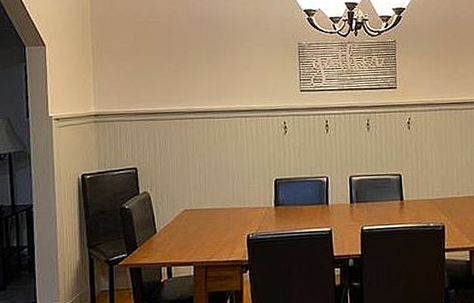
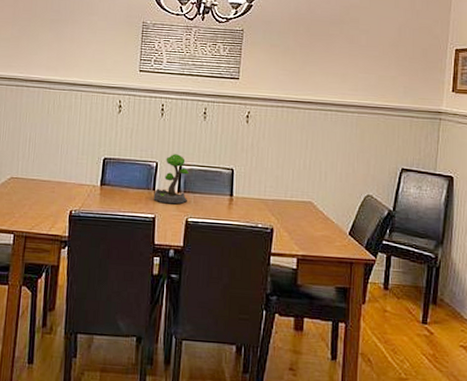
plant: none [327,167,361,216] -> present [153,154,189,205]

